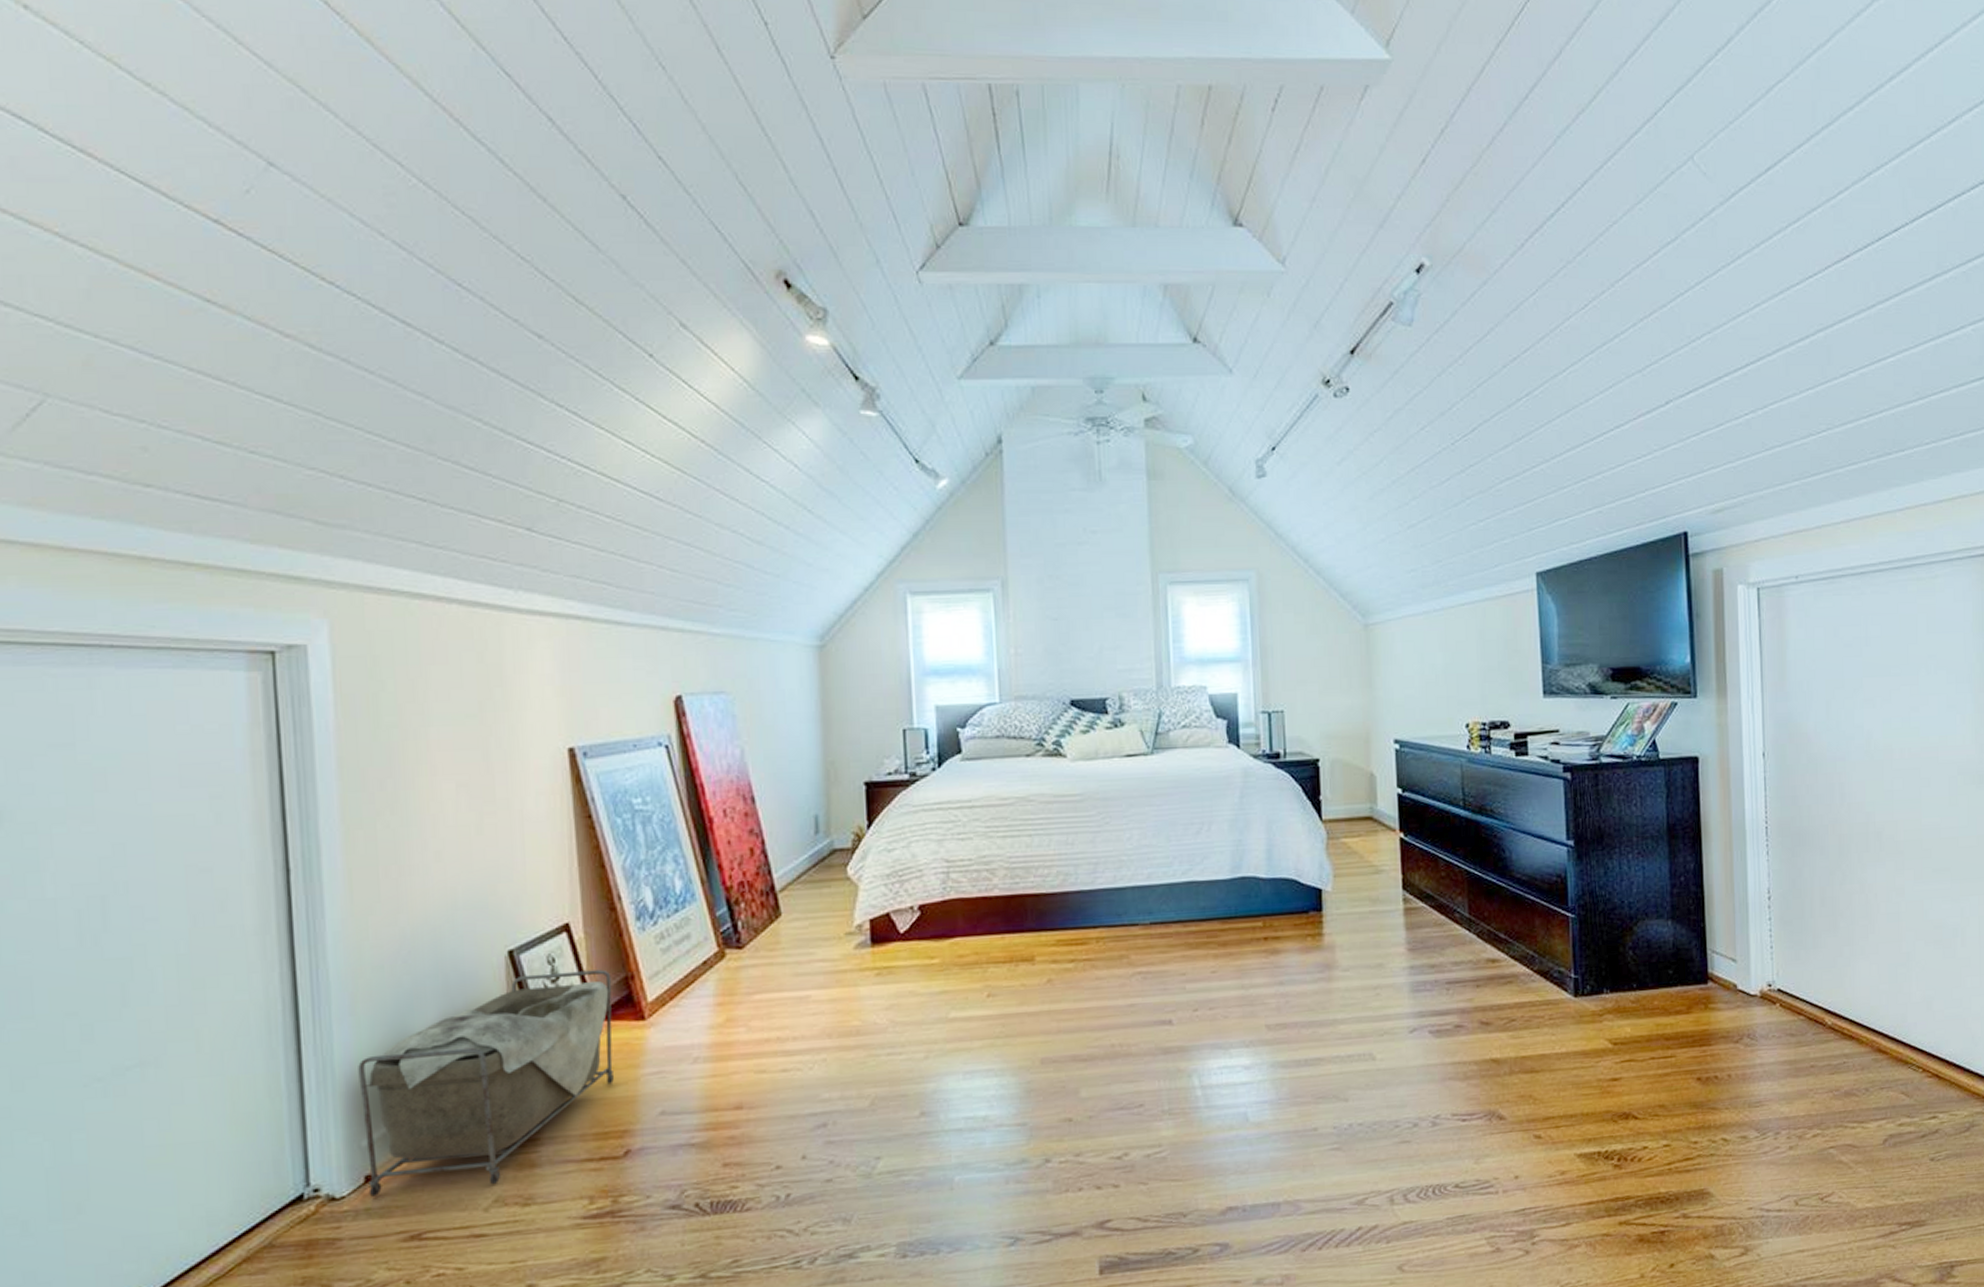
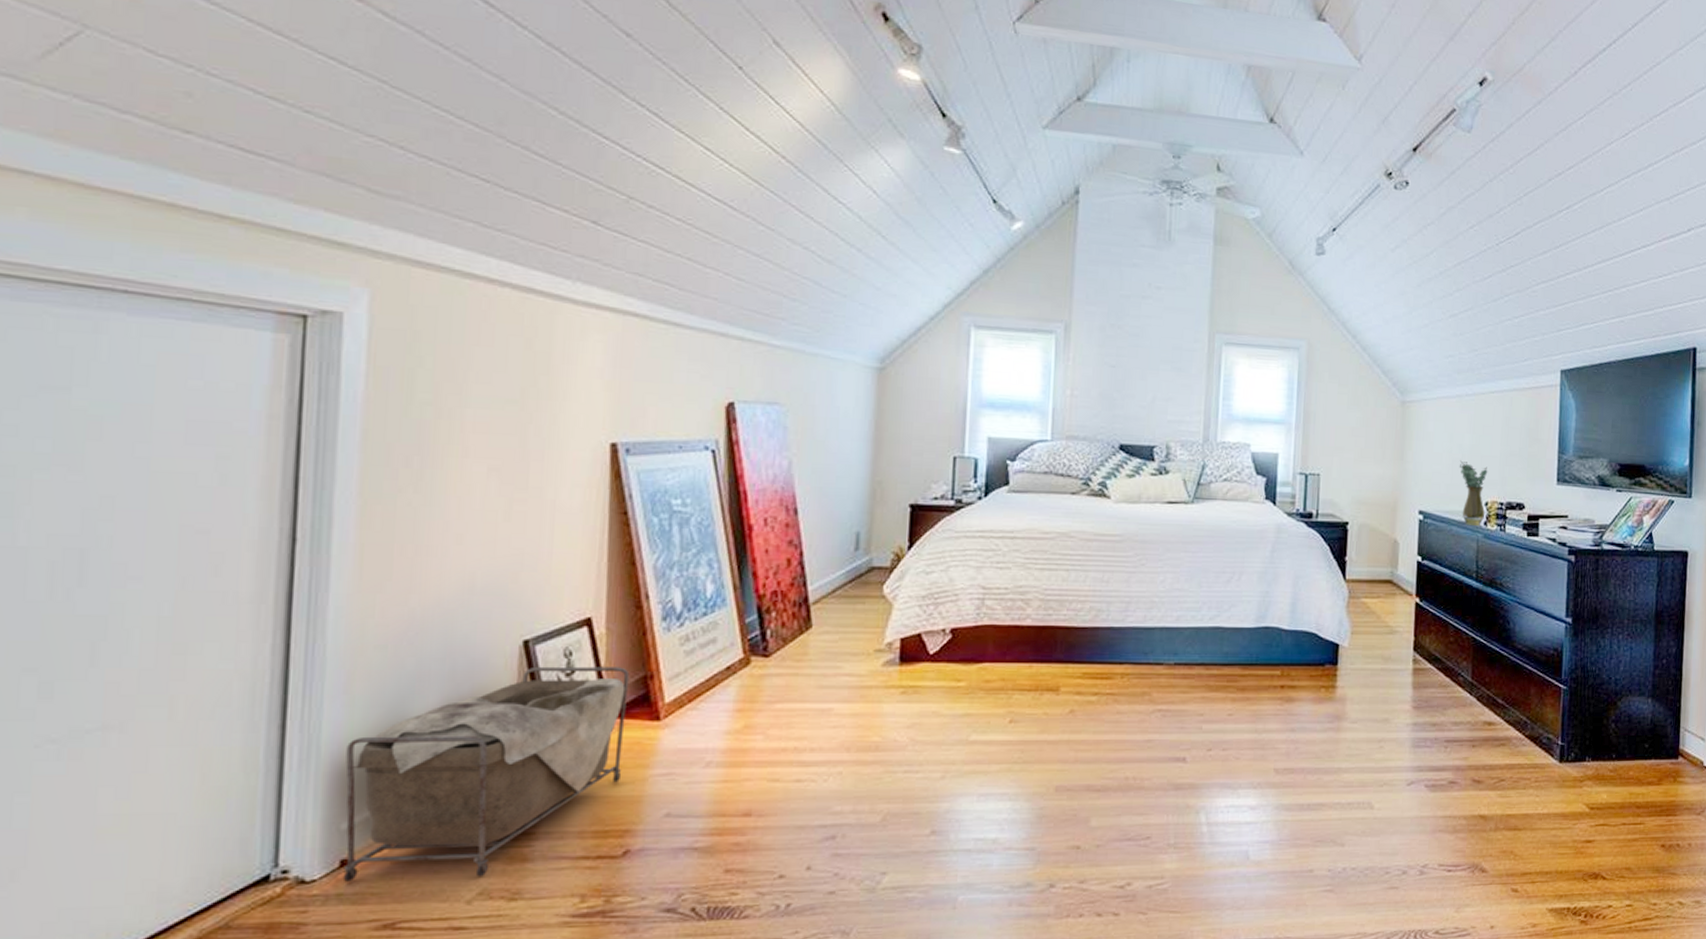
vase: none [1433,681,1466,751] -> present [1459,460,1488,527]

